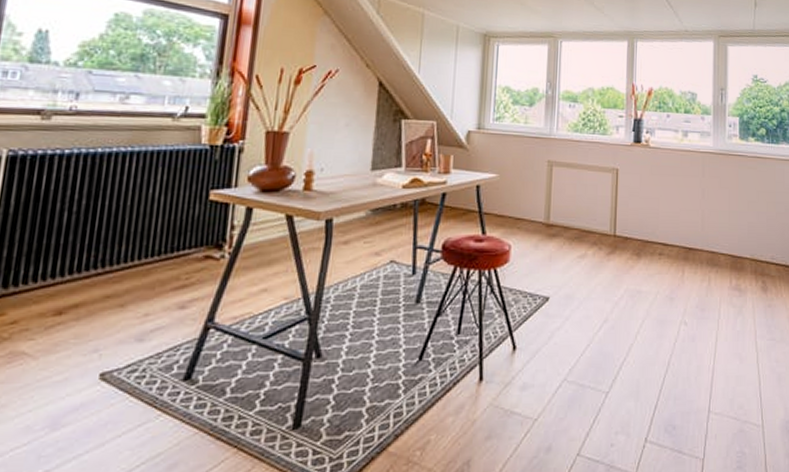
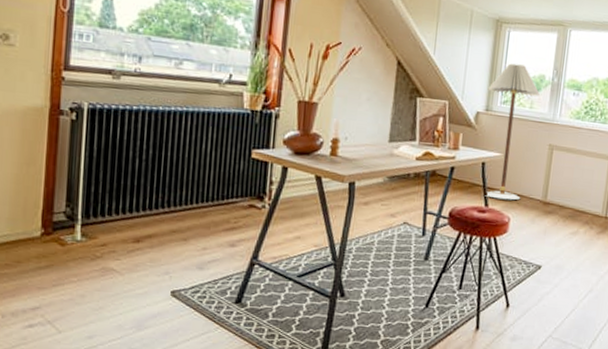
floor lamp: none [478,78,534,225] -> present [485,63,540,200]

